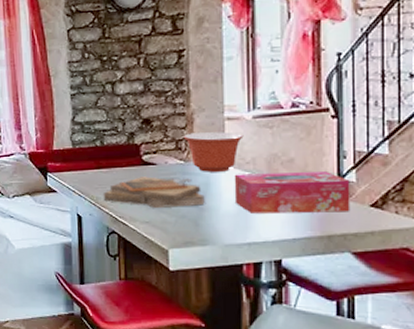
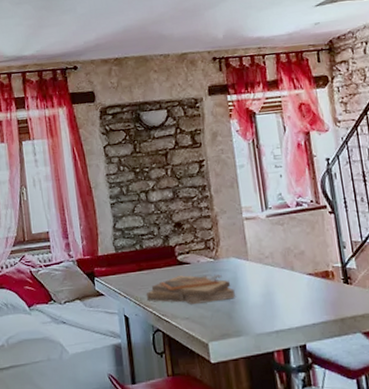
mixing bowl: present [183,132,244,172] -> none [210,230,261,268]
tissue box: present [234,172,350,213] -> none [257,261,356,303]

